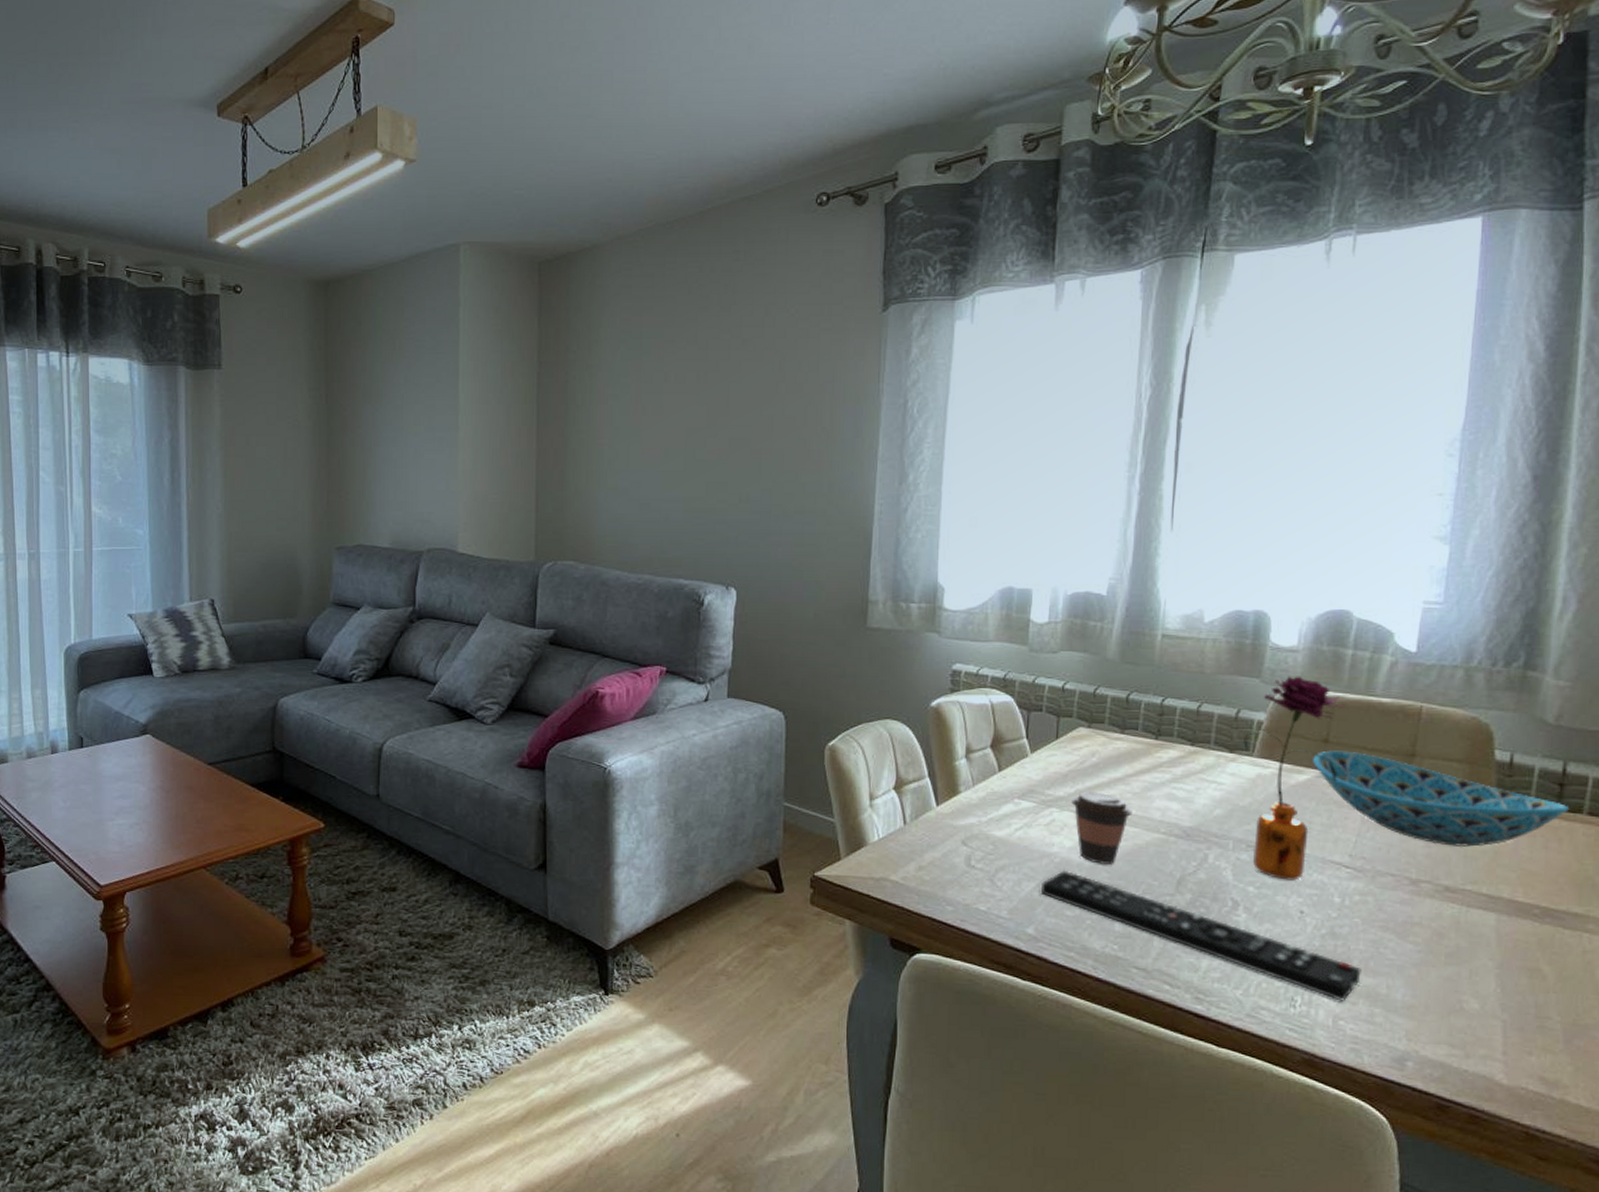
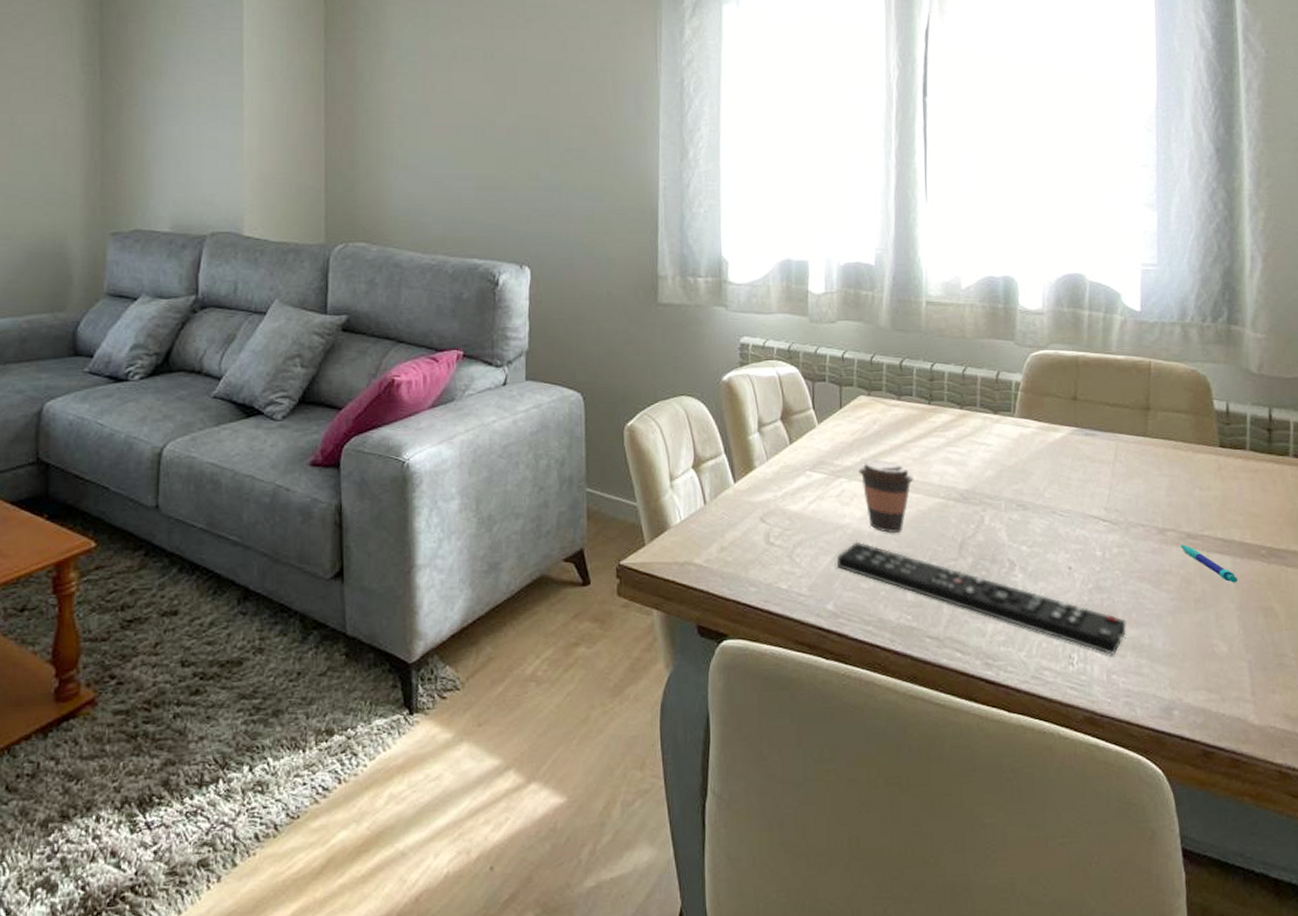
flower: present [1243,676,1343,881] -> none [1005,337,1087,537]
bowl: present [1313,750,1570,847] -> none [1065,407,1279,494]
pen: none [1435,897,1500,941] -> present [1180,544,1237,583]

